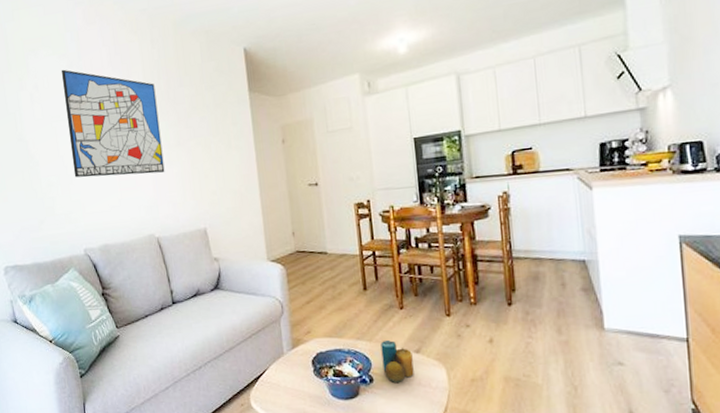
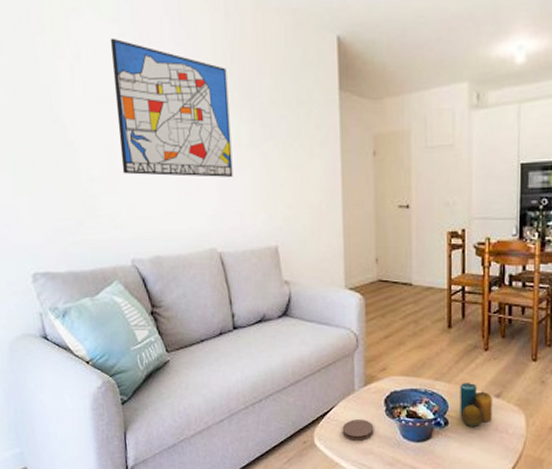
coaster: none [275,380,305,401] -> present [342,420,374,441]

